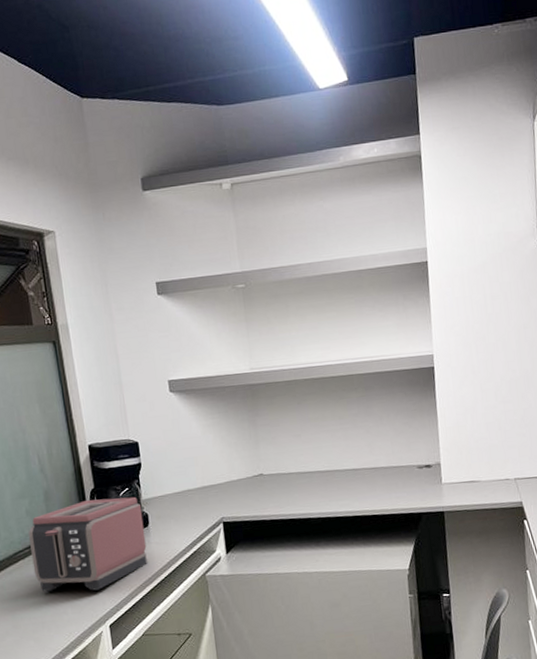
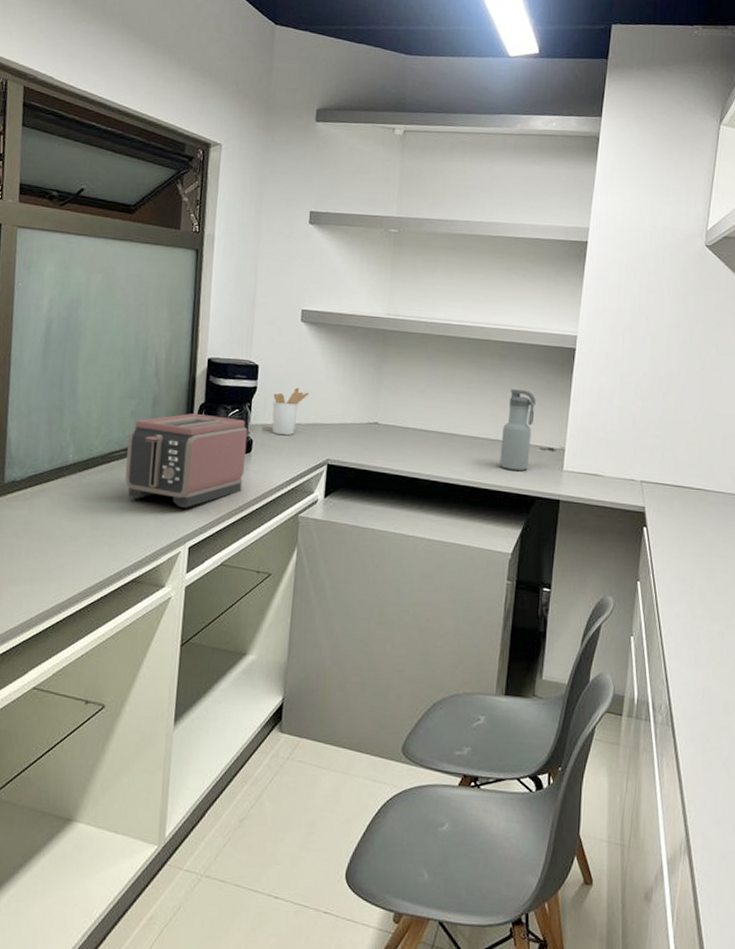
utensil holder: none [158,455,193,504] -> present [272,387,310,435]
water bottle: none [380,415,410,493] -> present [499,389,536,471]

